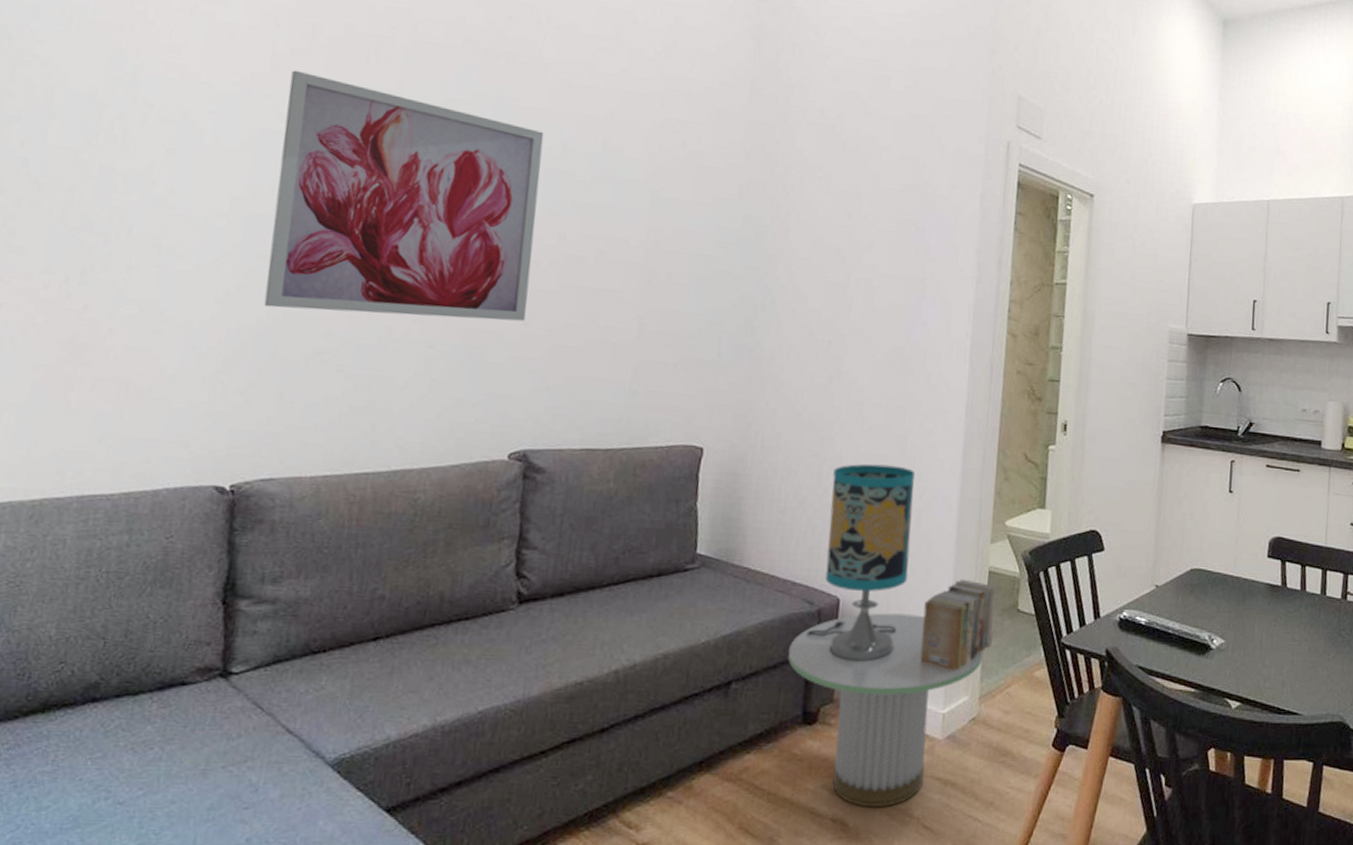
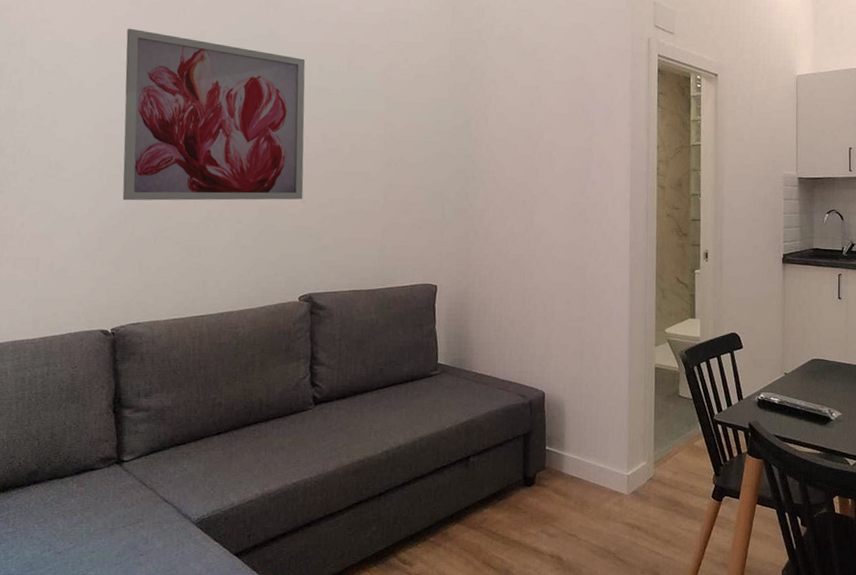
side table: present [788,613,984,808] -> none [510,402,655,546]
table lamp: present [806,463,915,662] -> none [522,291,595,438]
books: present [920,578,996,670] -> none [607,374,662,443]

